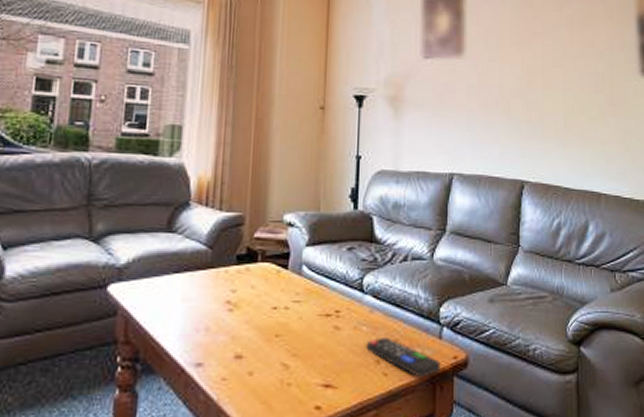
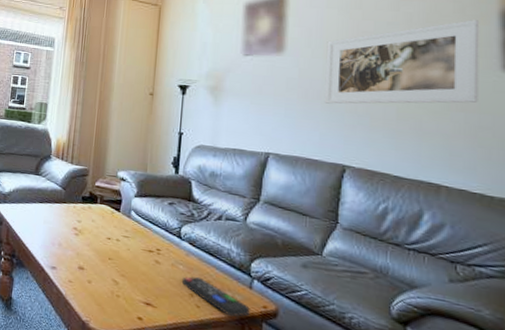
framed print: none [502,24,625,113] -> present [324,20,480,104]

